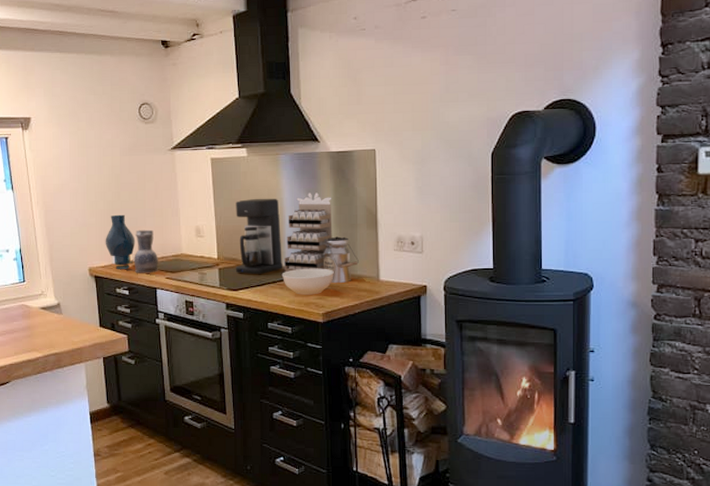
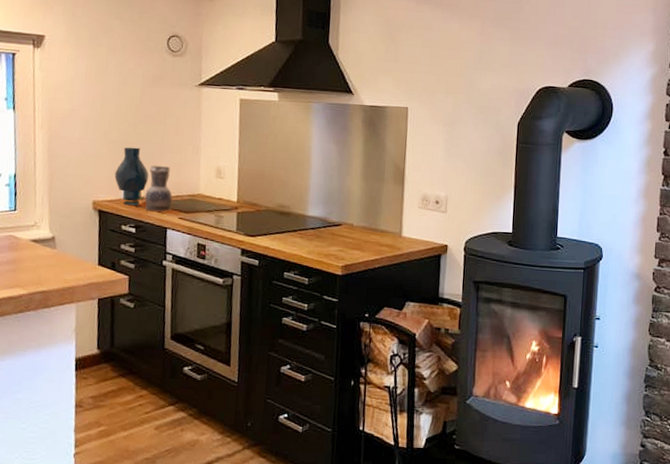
coffee maker: present [235,198,282,275] -> none [254,144,307,222]
bowl: present [281,268,334,295] -> none [303,218,357,247]
spice rack: present [285,193,359,284] -> none [306,143,383,237]

